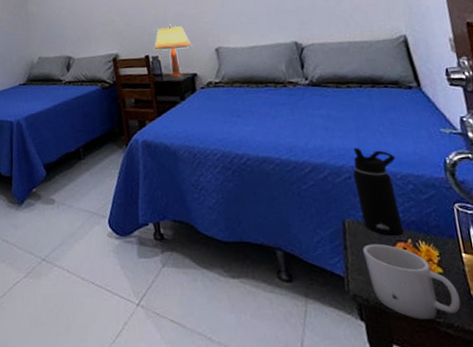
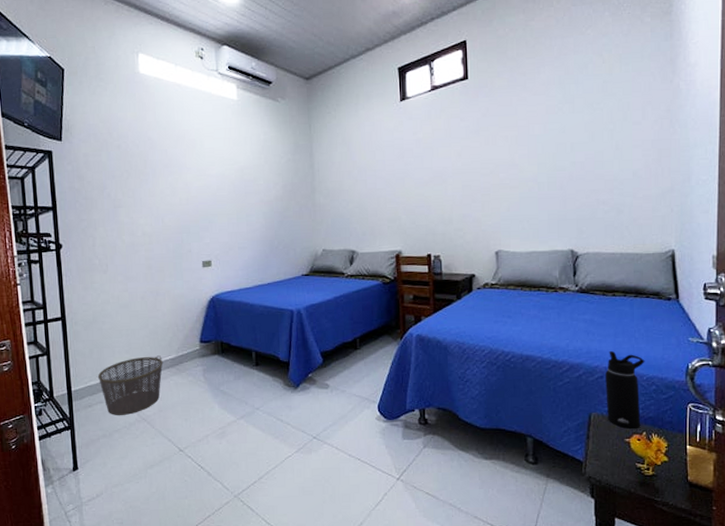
table lamp: present [154,25,191,78] -> none [437,225,473,277]
mug: present [362,243,461,320] -> none [603,435,678,498]

